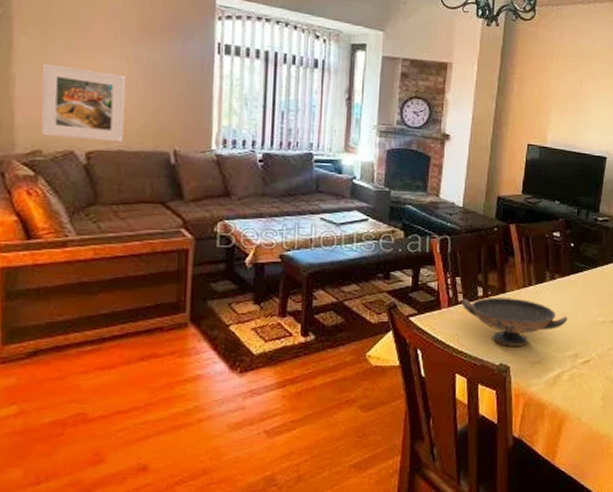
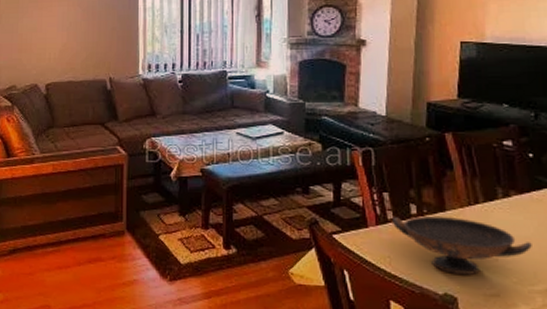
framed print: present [40,63,126,142] -> none [15,16,73,74]

